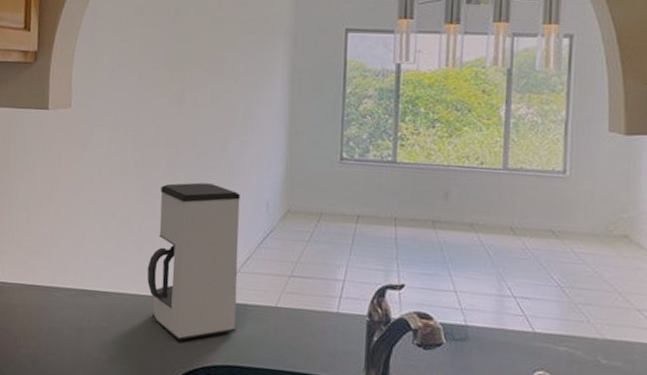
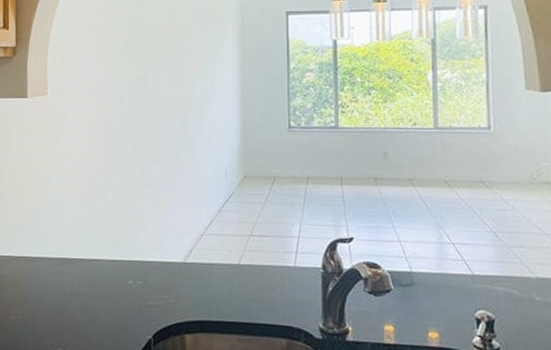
coffee maker: present [147,182,241,341] -> none [121,155,204,300]

